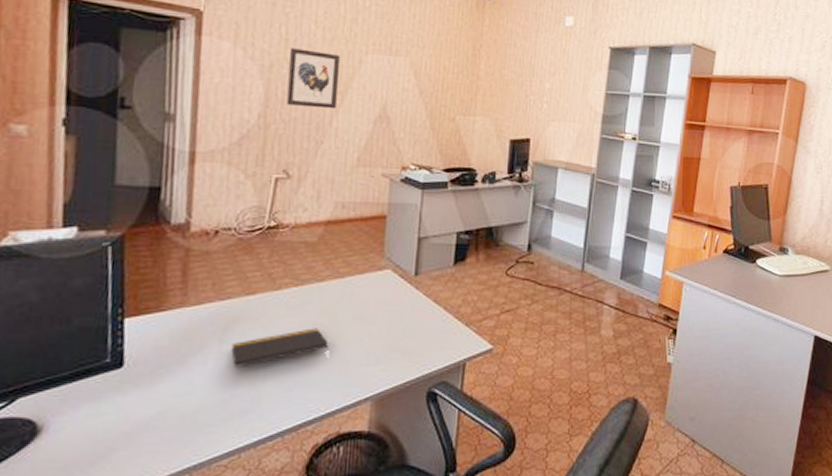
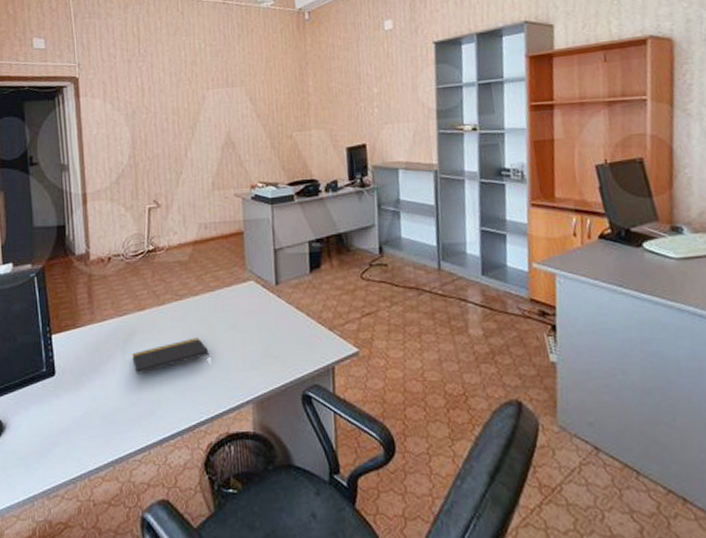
wall art: present [286,48,340,109] -> none [147,94,189,144]

